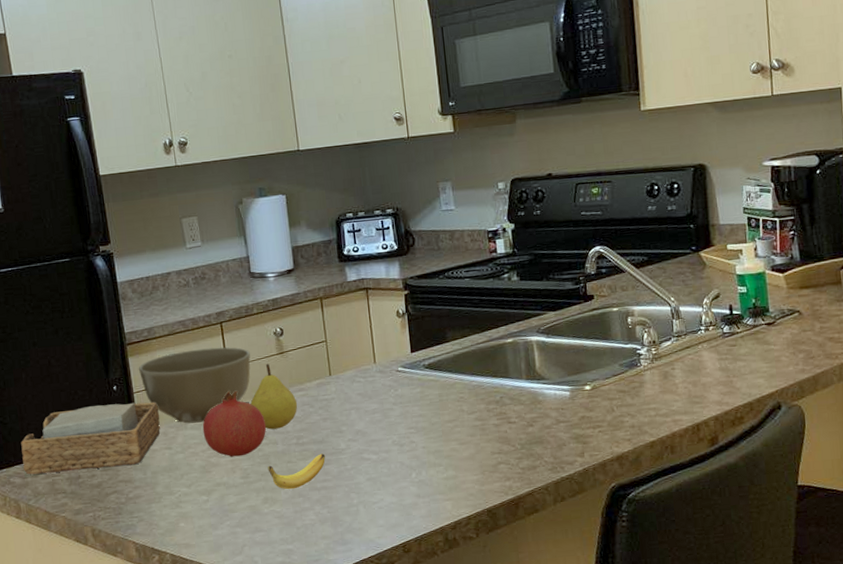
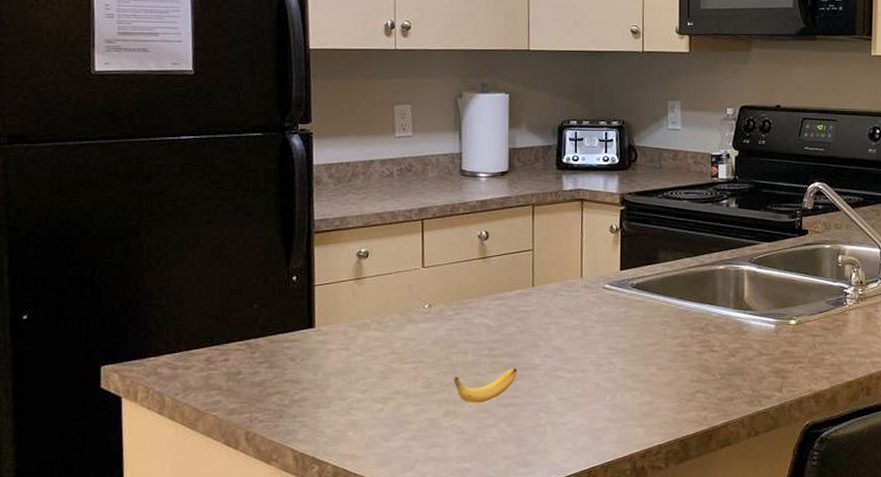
napkin holder: present [21,402,160,475] -> none [175,296,341,366]
bowl: present [138,347,251,424] -> none [323,245,450,324]
fruit: present [202,390,266,457] -> none [387,293,457,364]
fruit: present [250,363,298,430] -> none [443,267,495,338]

